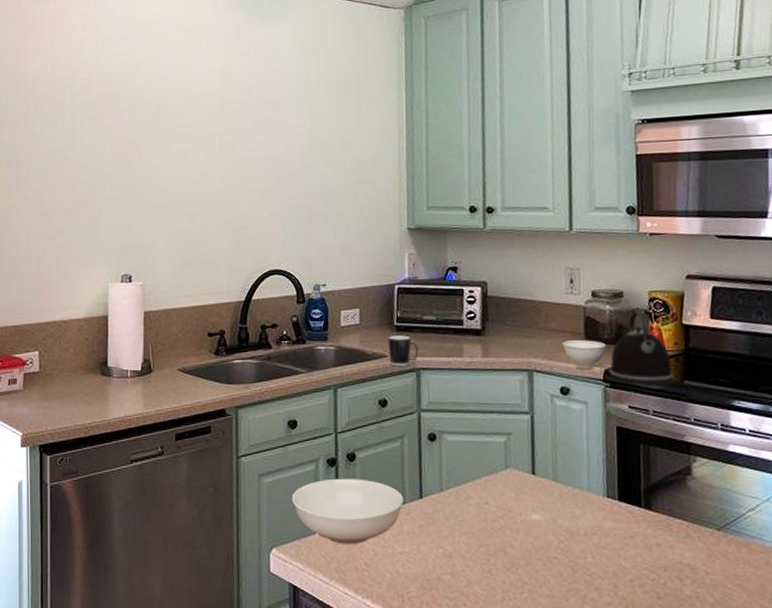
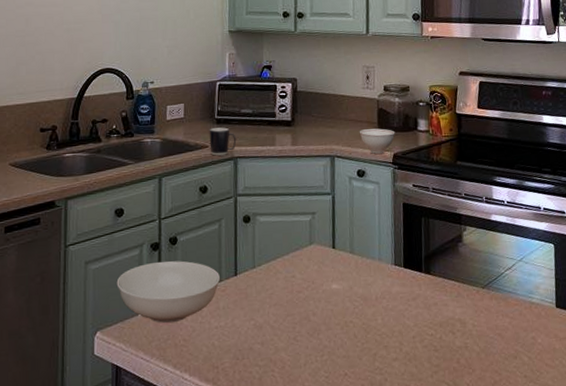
kettle: present [609,309,673,387] -> none [397,101,448,167]

